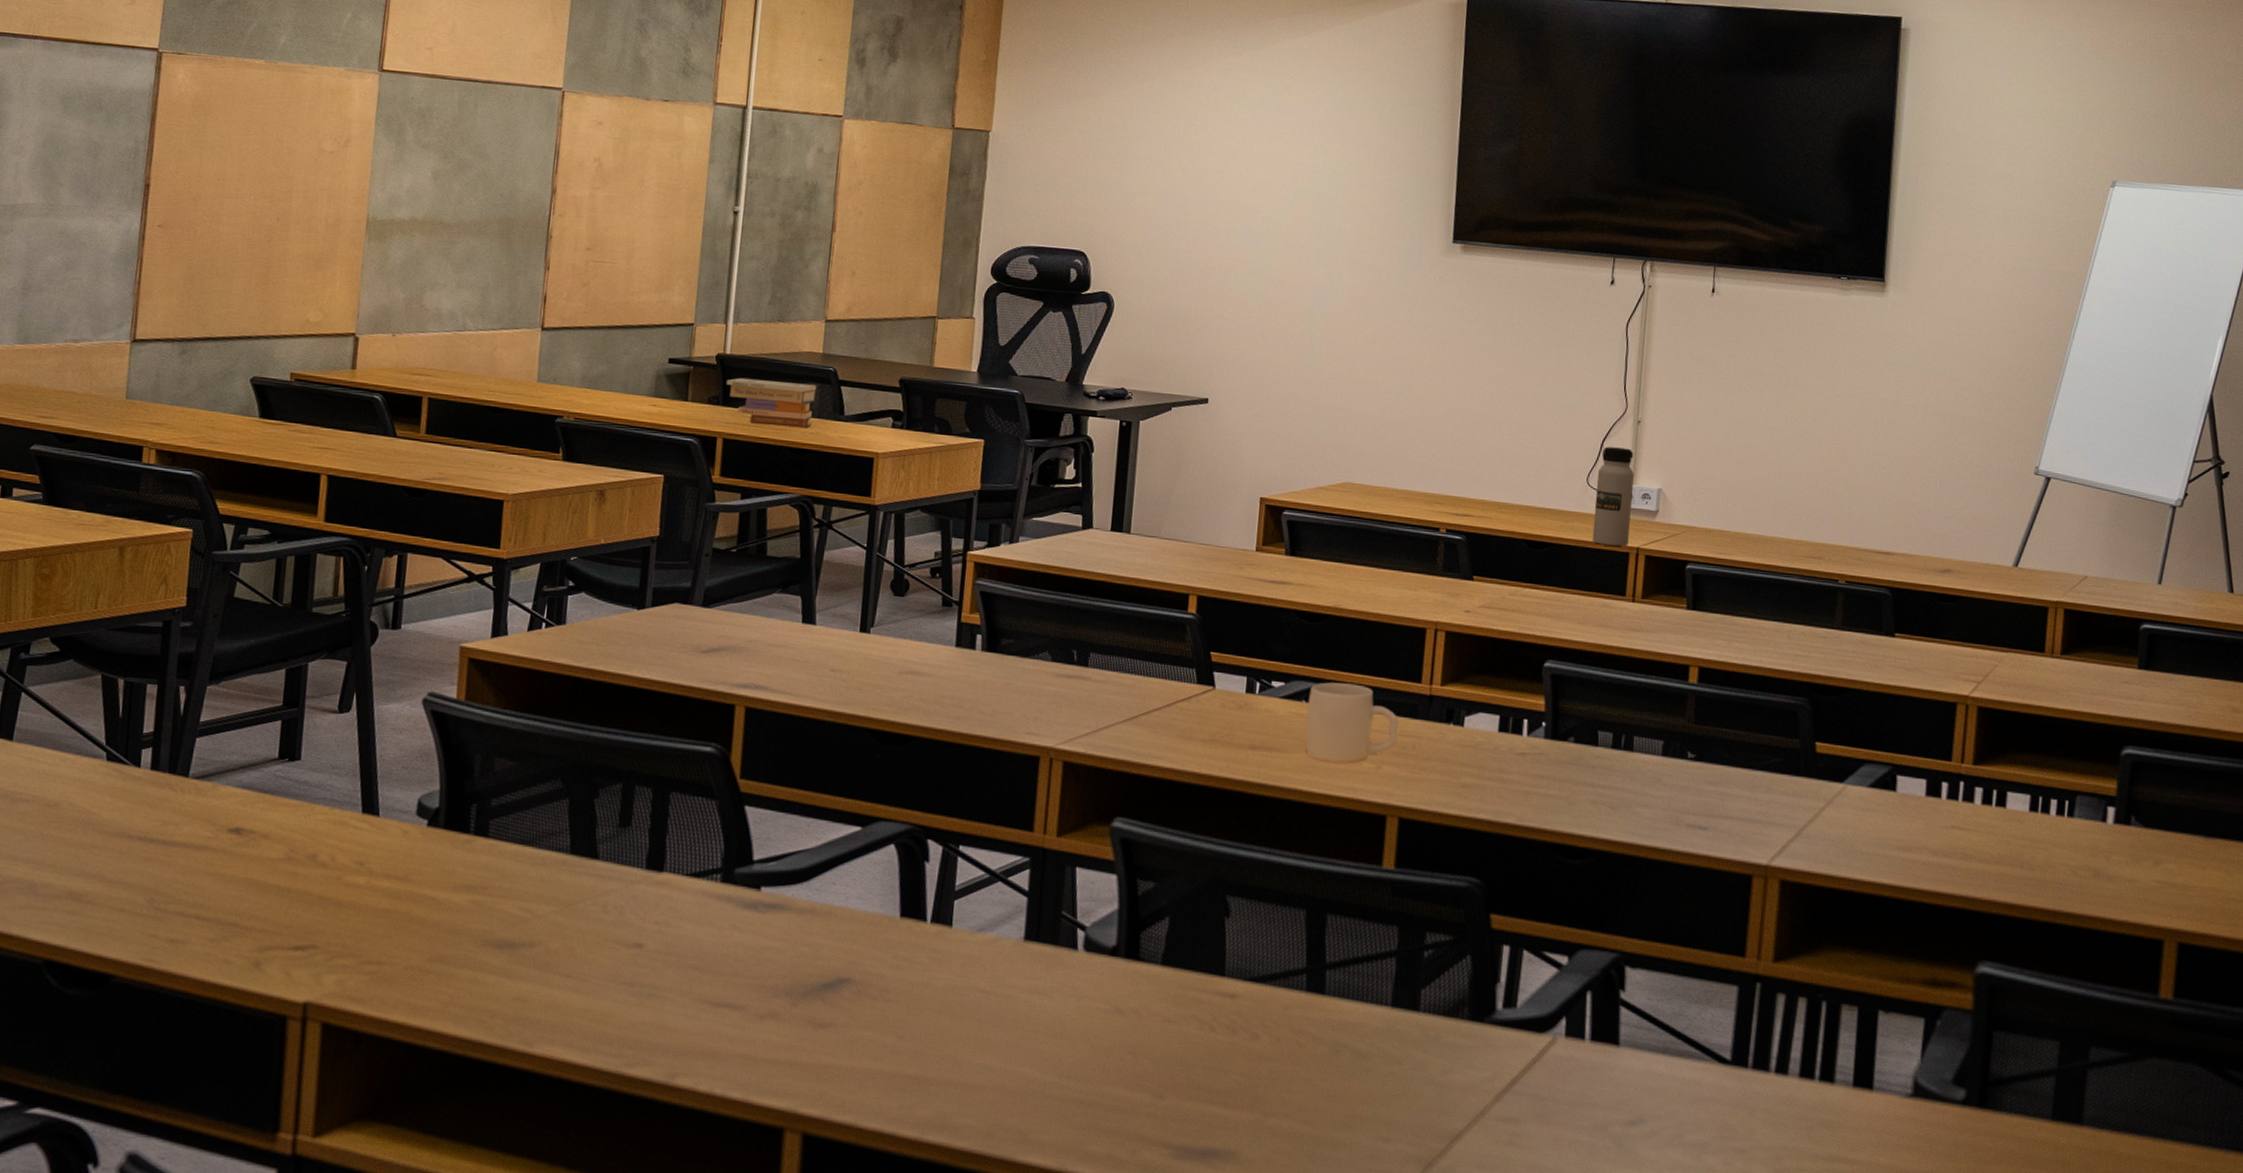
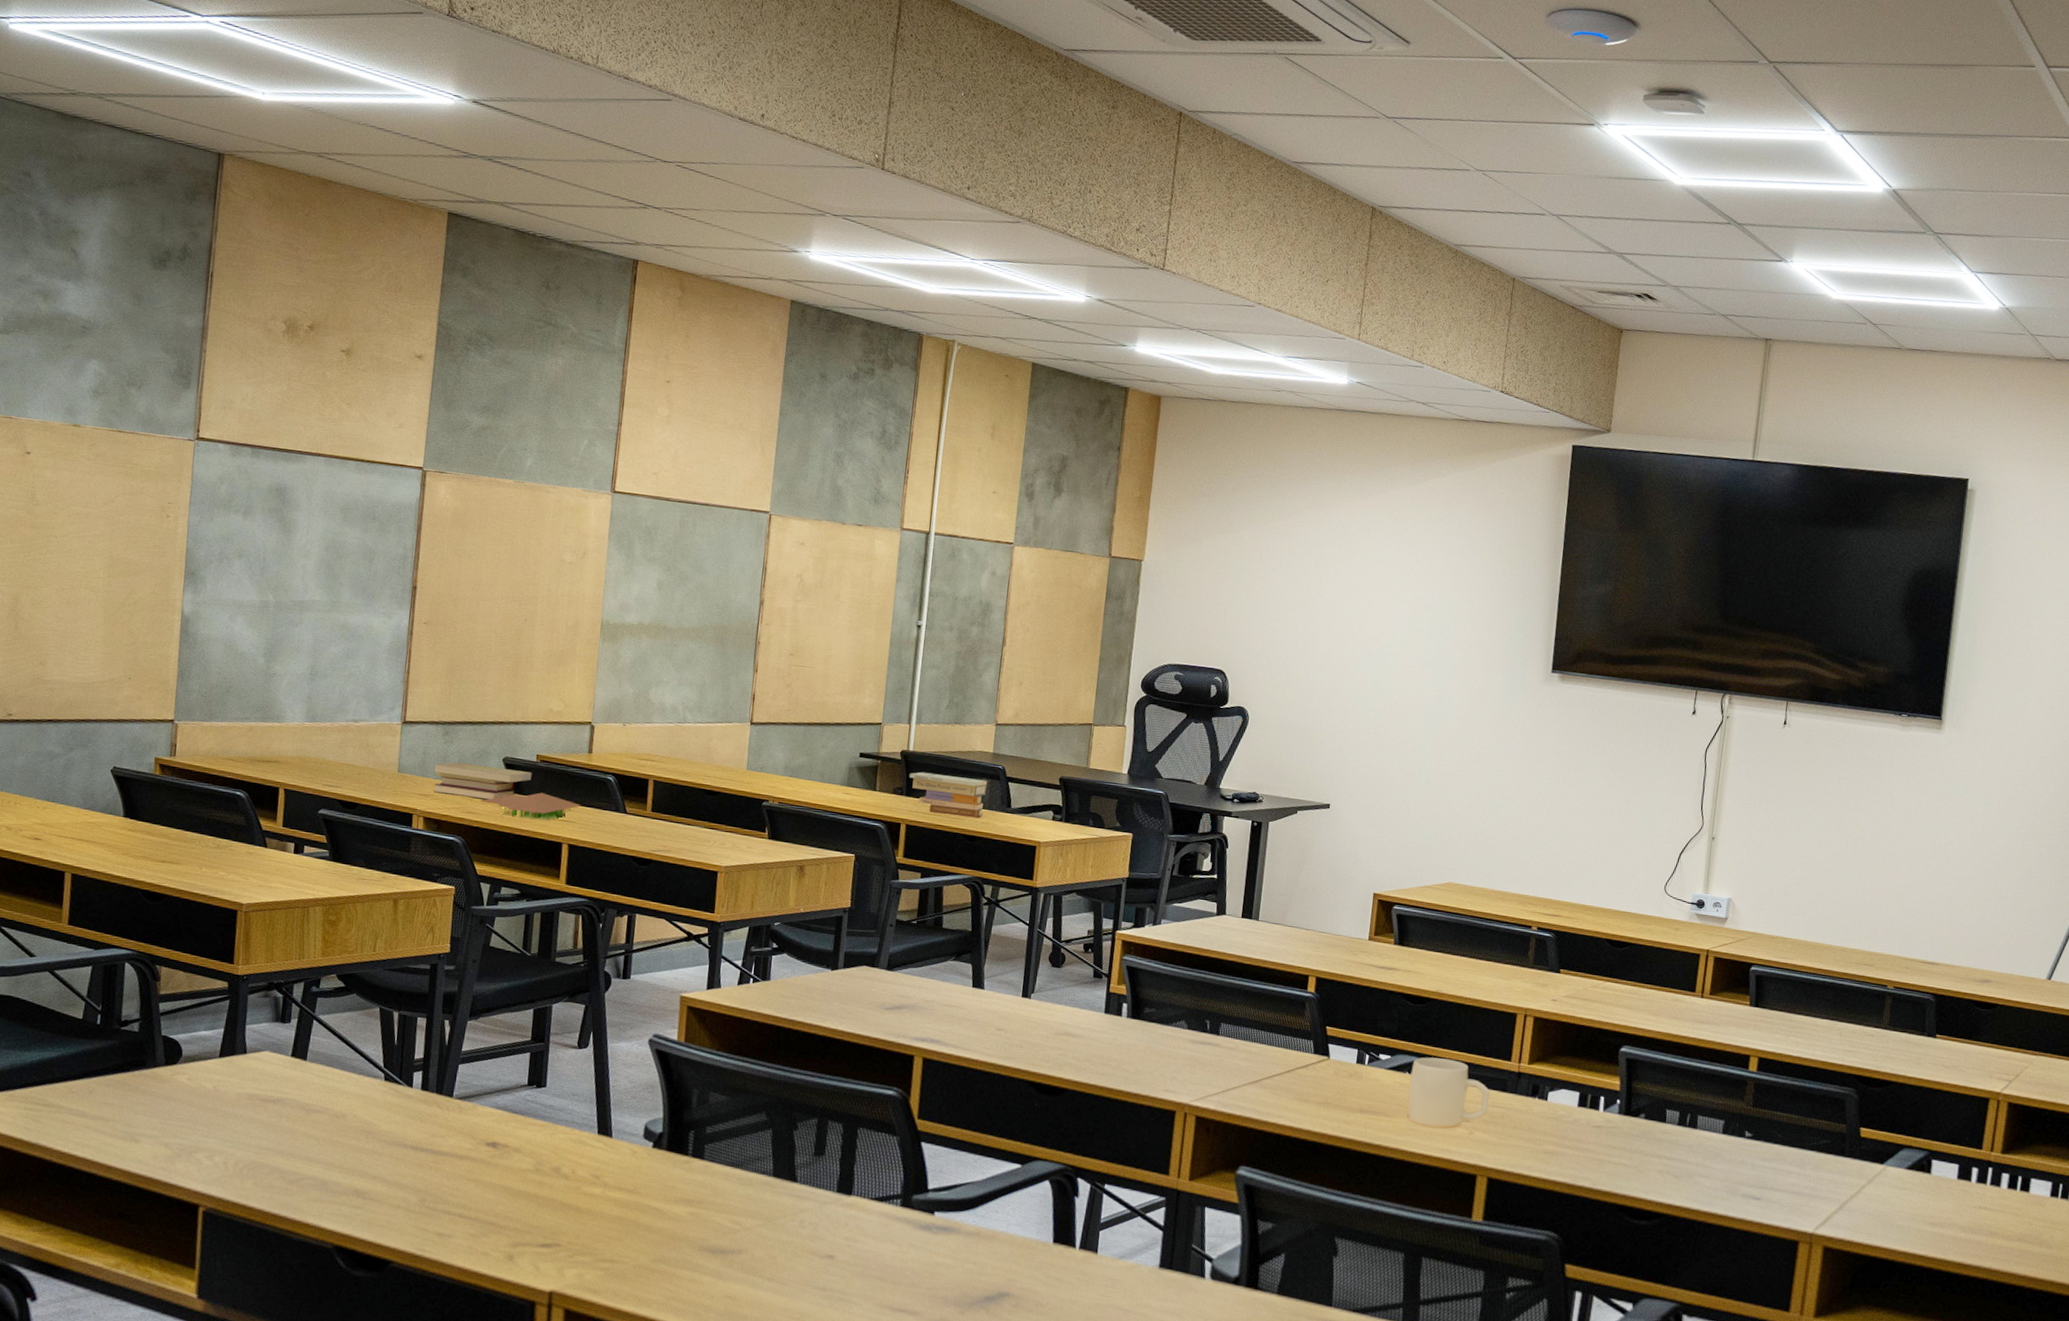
books: none [168,385,285,427] -> present [433,762,532,800]
papers: none [223,416,343,449] -> present [480,792,581,821]
water bottle: present [1592,447,1634,546] -> none [1667,859,1708,948]

